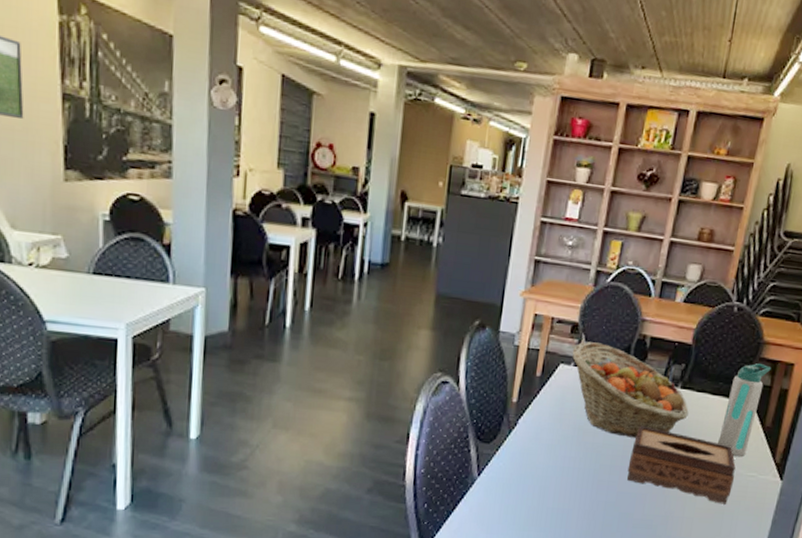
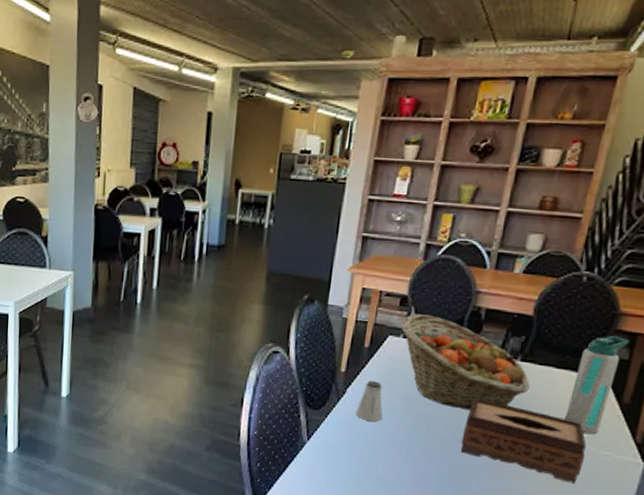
saltshaker: none [527,411,554,453] -> present [356,381,383,422]

